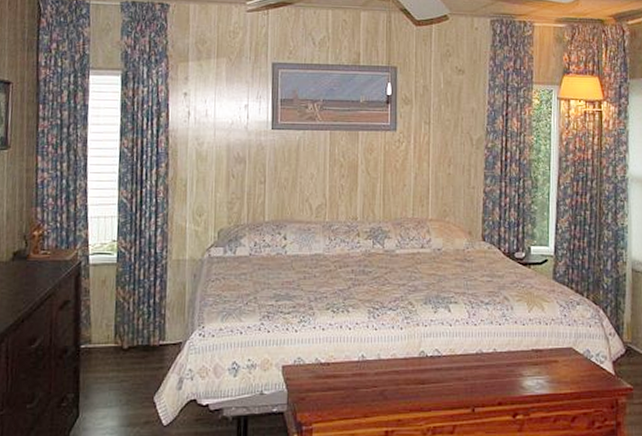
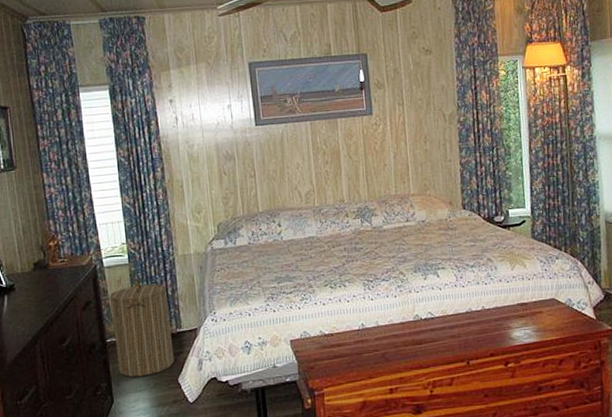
laundry hamper: none [89,279,154,391] -> present [109,278,174,378]

